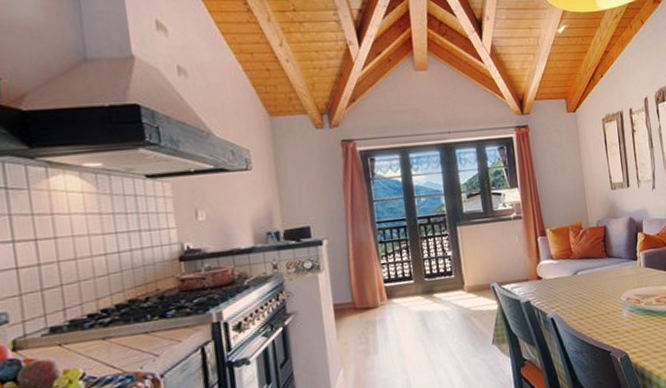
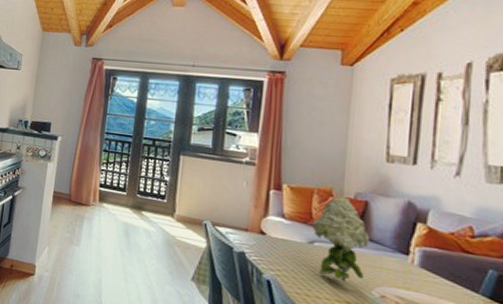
flower: none [574,226,614,297] -> present [313,195,370,281]

